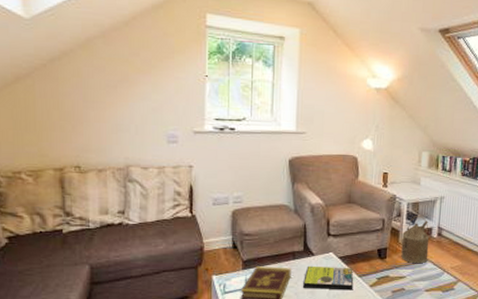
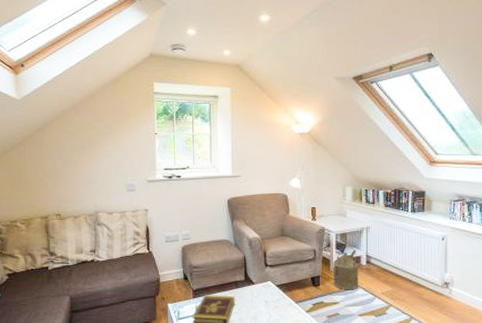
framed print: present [303,265,354,290] -> none [246,293,291,316]

